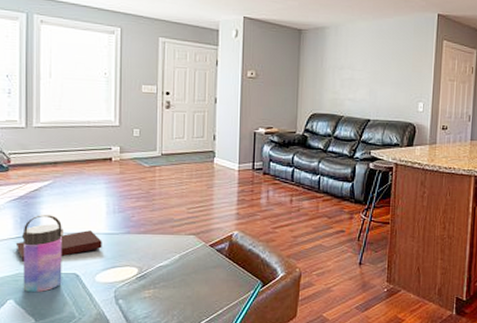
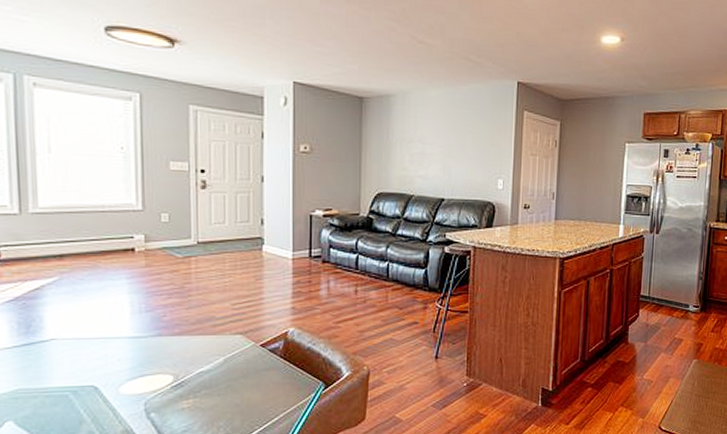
notebook: present [15,230,102,262] -> none [12,334,127,375]
water bottle: present [22,214,63,293] -> none [21,317,76,412]

